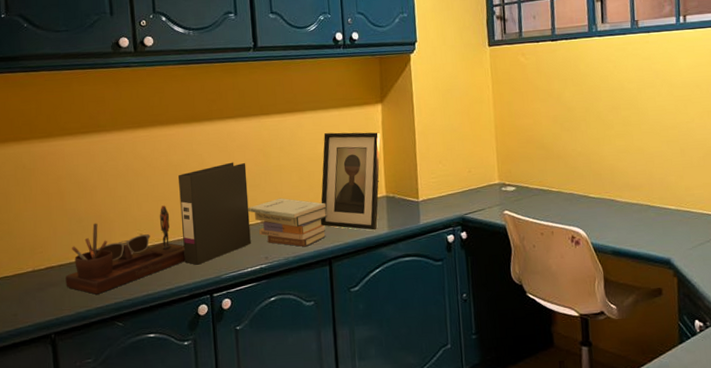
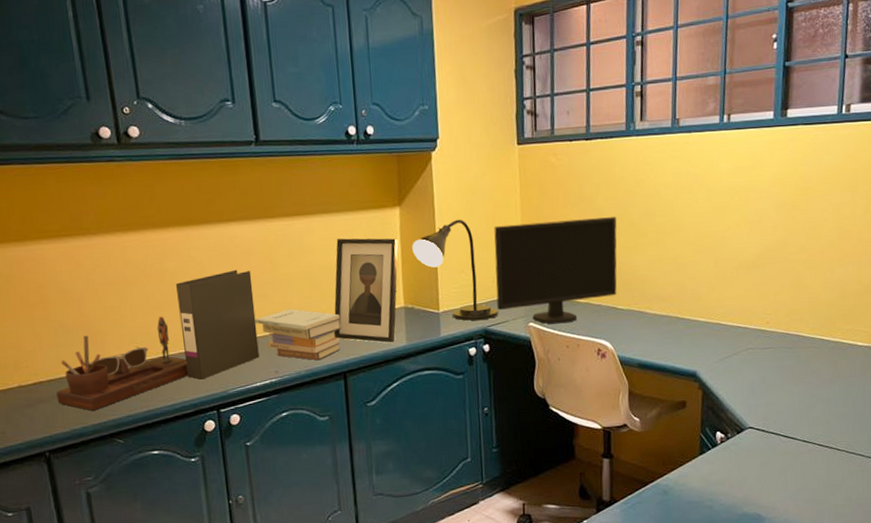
desk lamp: none [393,114,475,209] -> present [412,219,499,321]
monitor: none [469,110,588,212] -> present [494,217,617,324]

